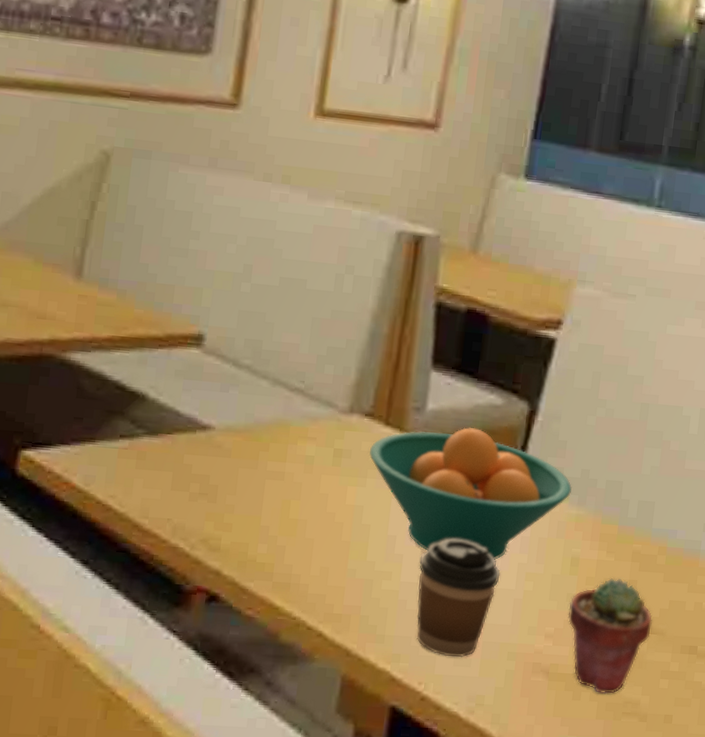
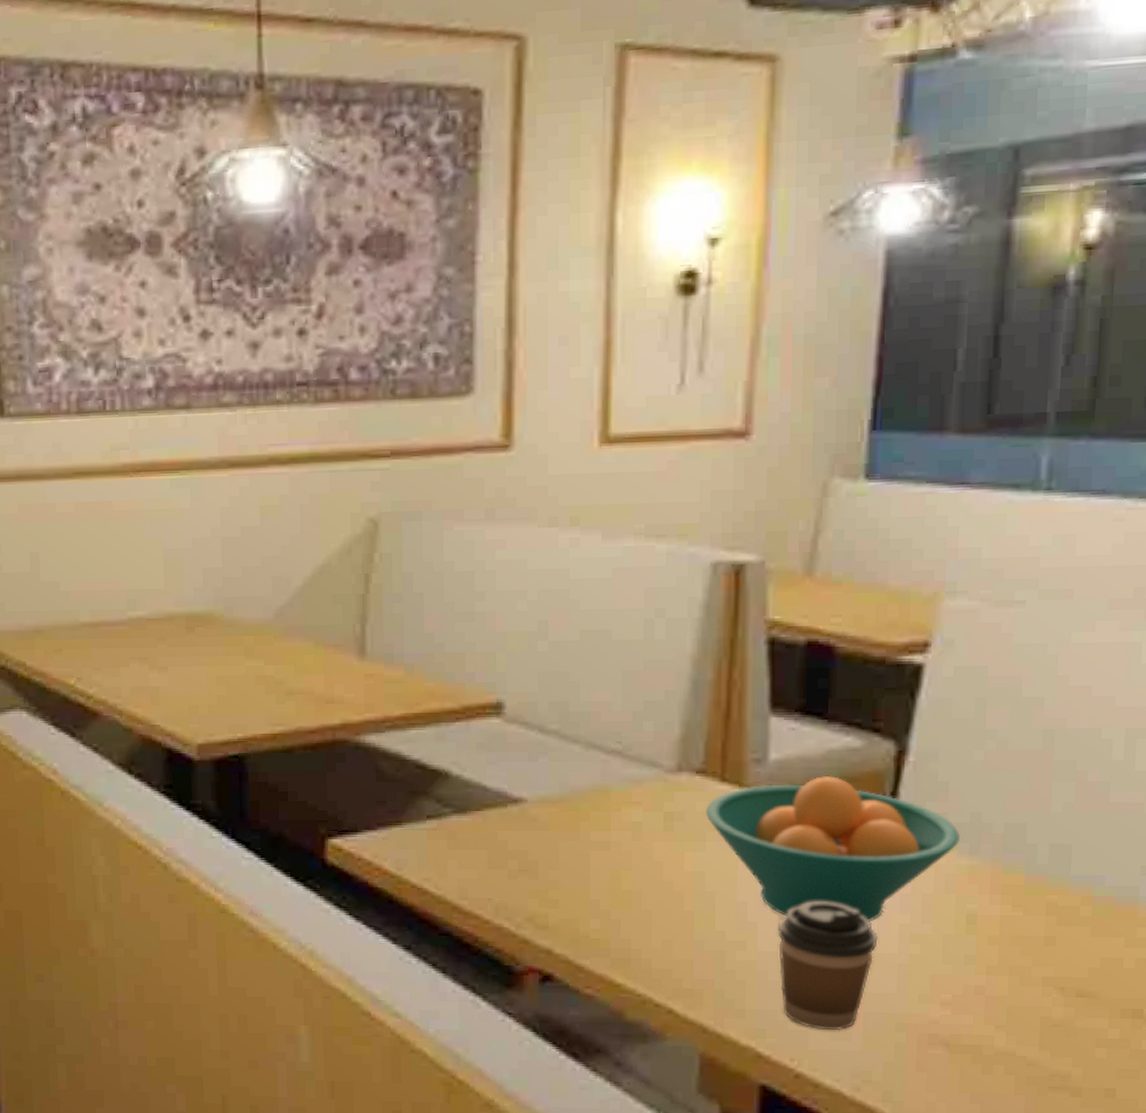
potted succulent: present [567,577,653,695] -> none [967,934,1081,1067]

